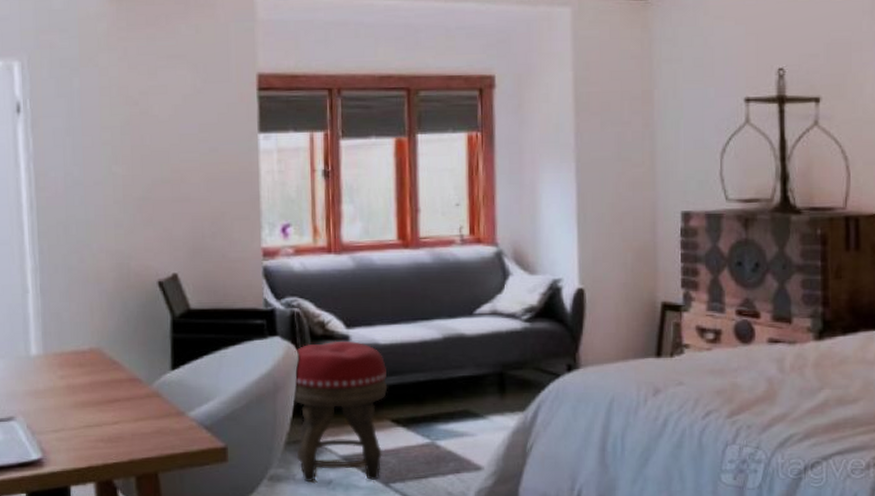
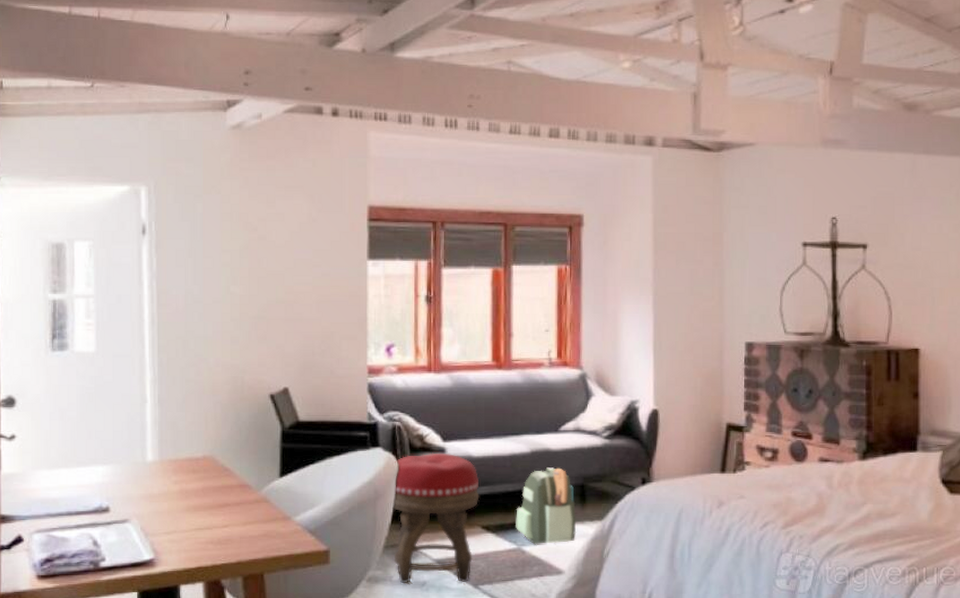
backpack: none [428,354,496,438] -> present [516,467,577,544]

